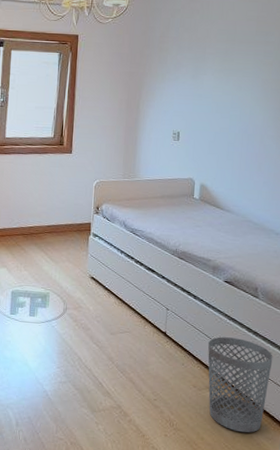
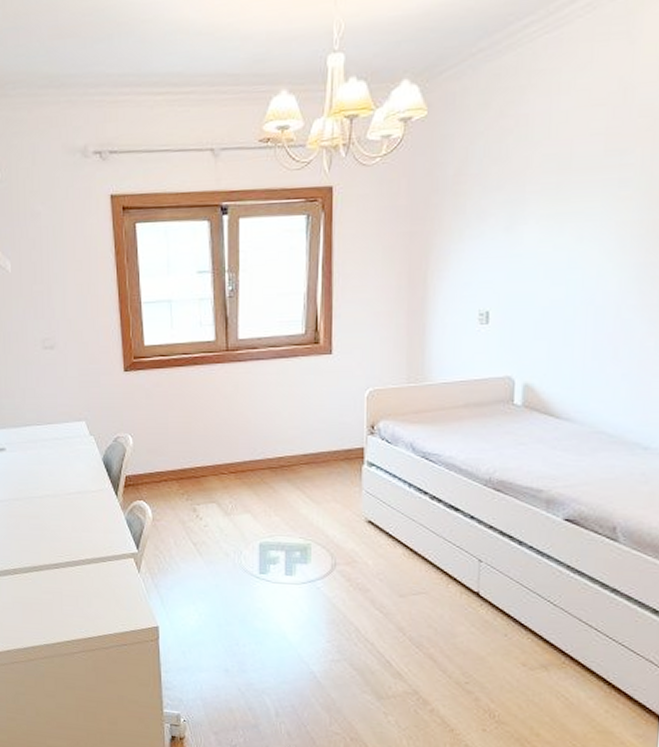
wastebasket: present [207,336,273,433] -> none [541,596,643,728]

